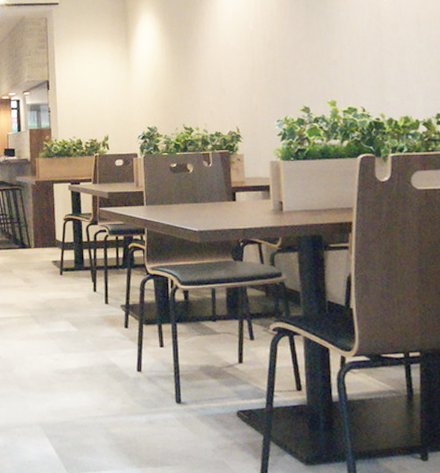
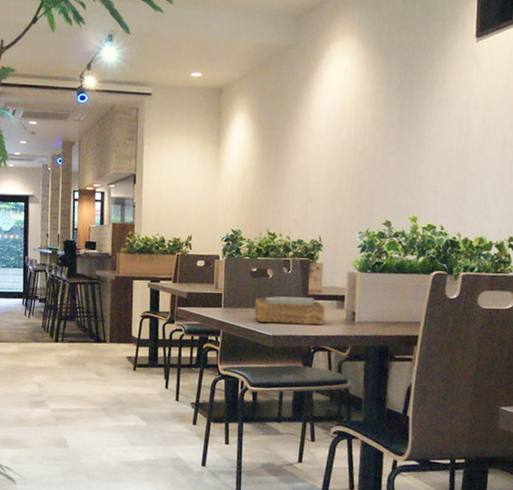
napkin holder: none [177,190,251,219] -> present [254,296,325,326]

